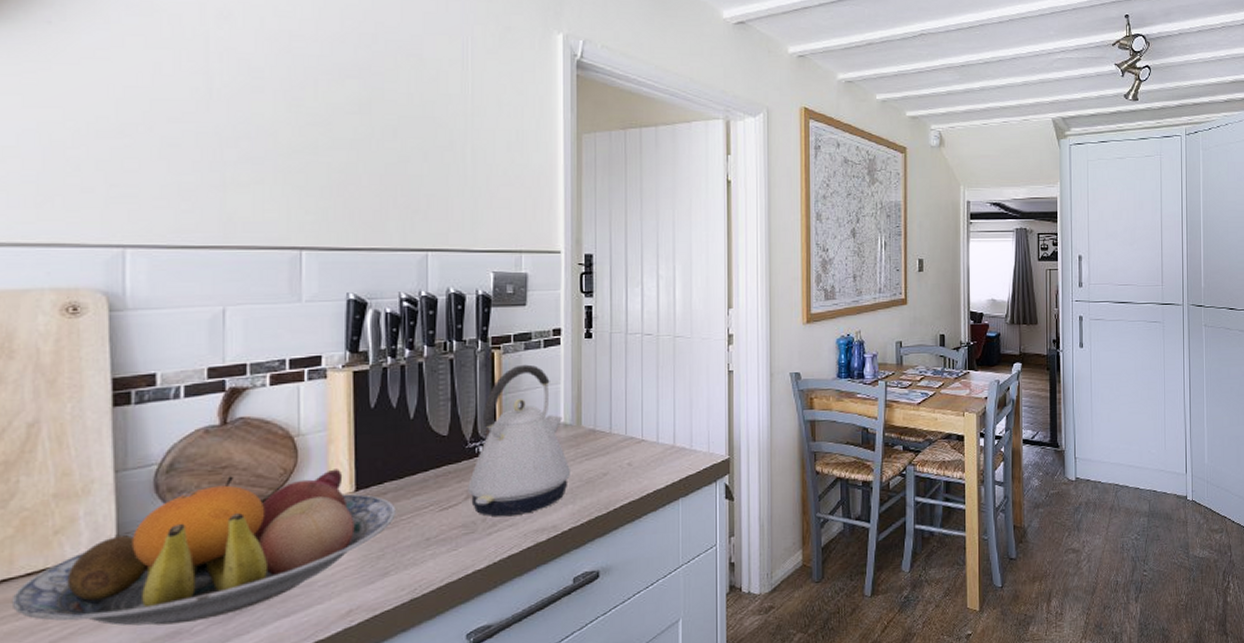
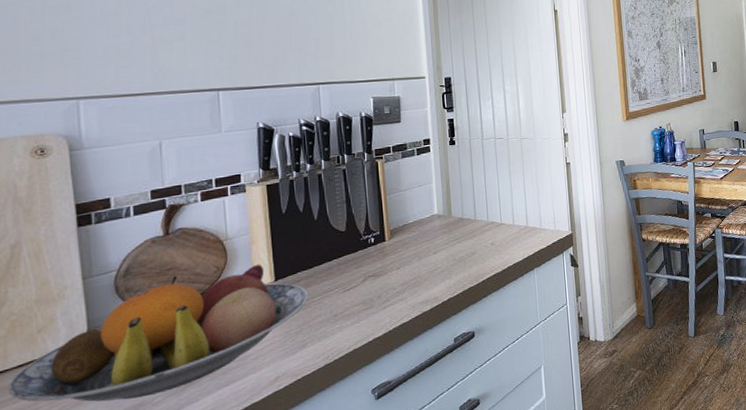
kettle: present [468,364,571,517] -> none [364,169,446,294]

